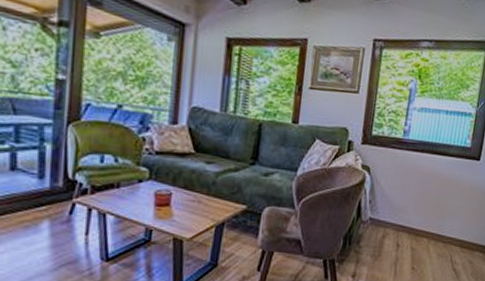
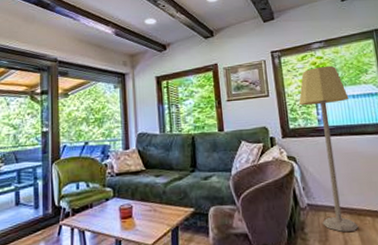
lamp: none [379,70,442,250] -> present [298,65,359,232]

